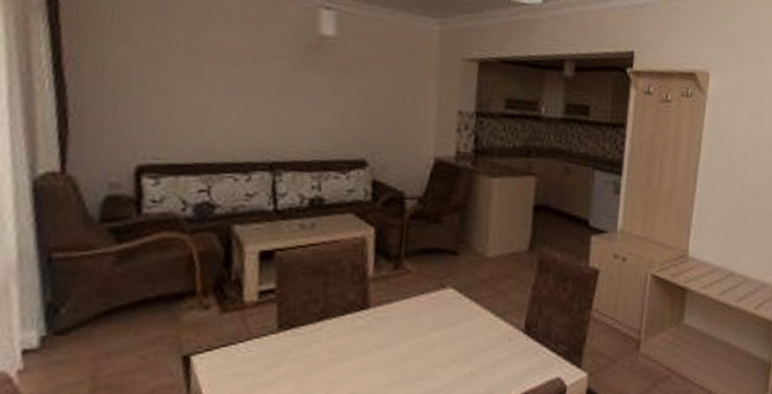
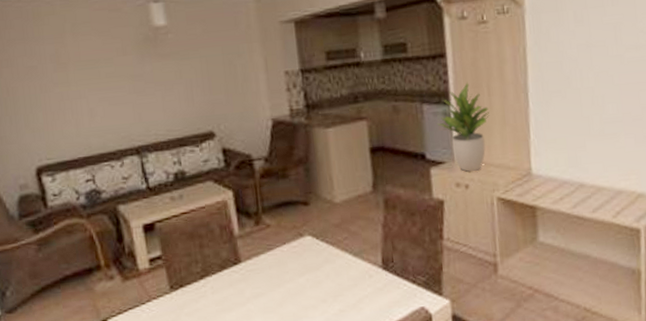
potted plant: none [605,156,658,245] -> present [437,82,489,172]

